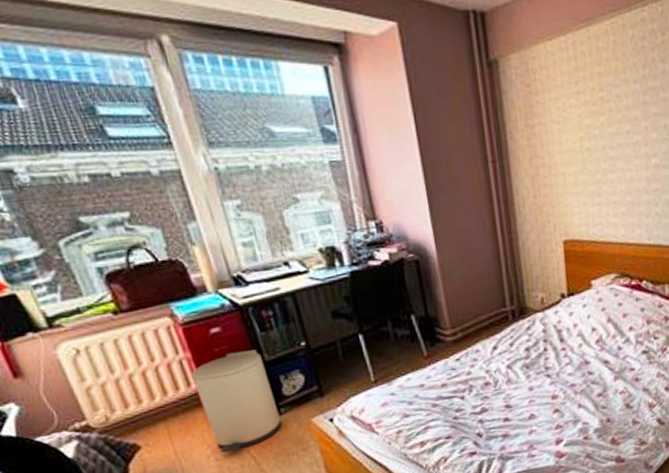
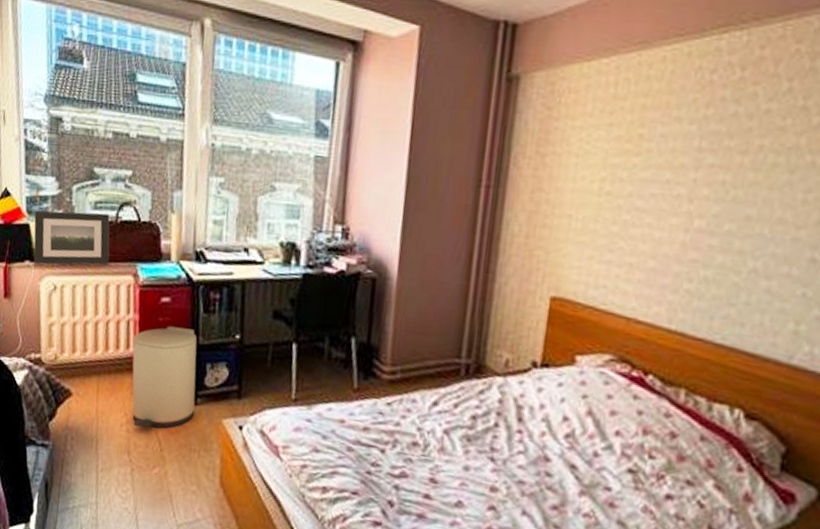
picture frame: none [18,262,136,334] -> present [33,210,110,265]

